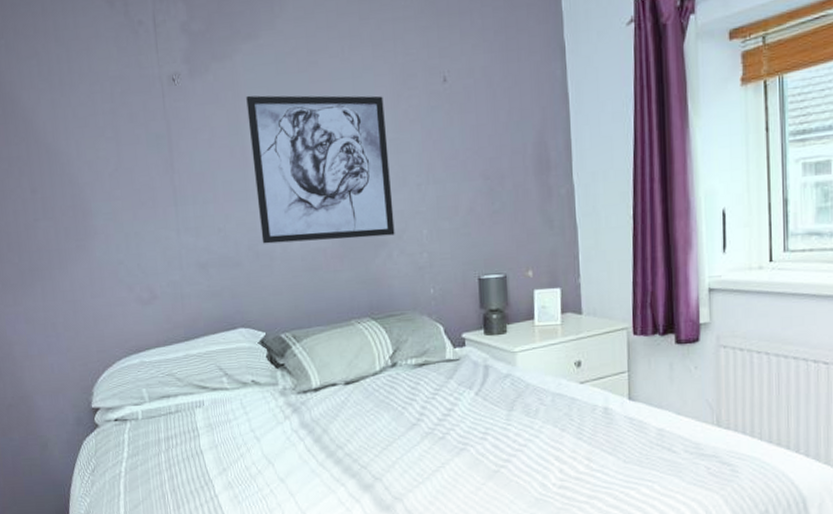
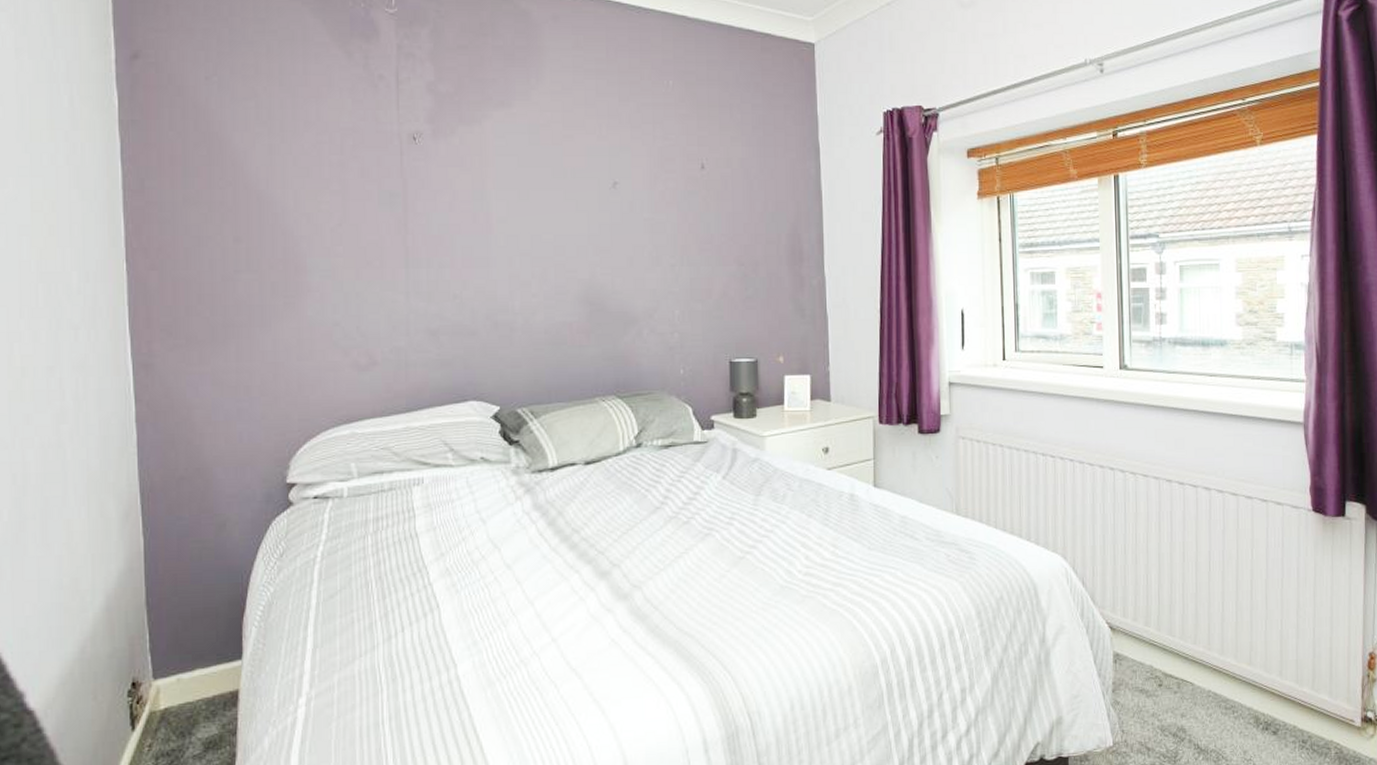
wall art: present [246,95,395,244] -> none [494,162,646,314]

